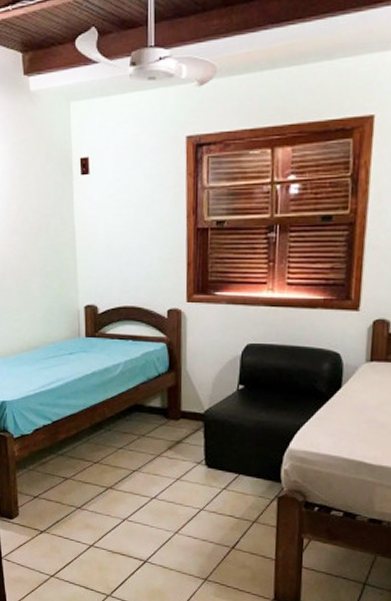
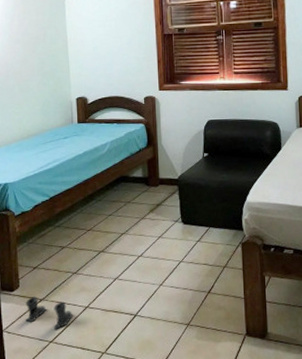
boots: none [25,527,77,565] -> present [26,297,74,330]

